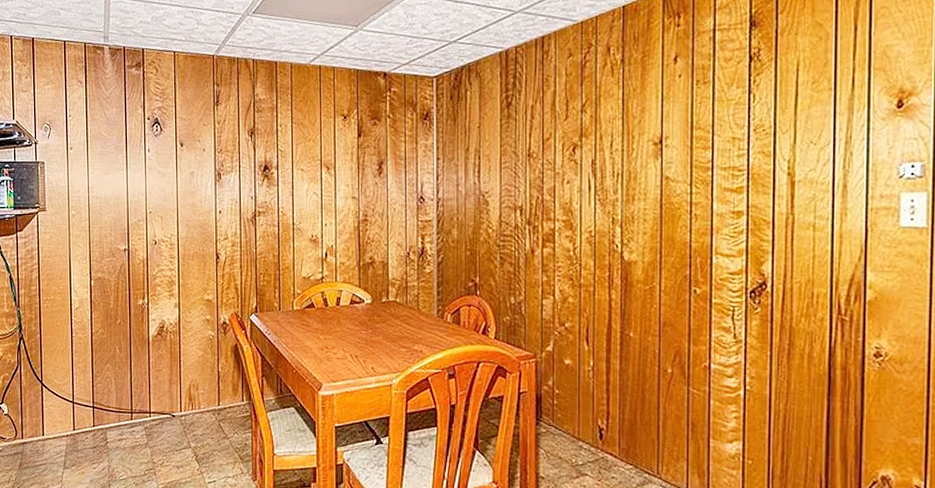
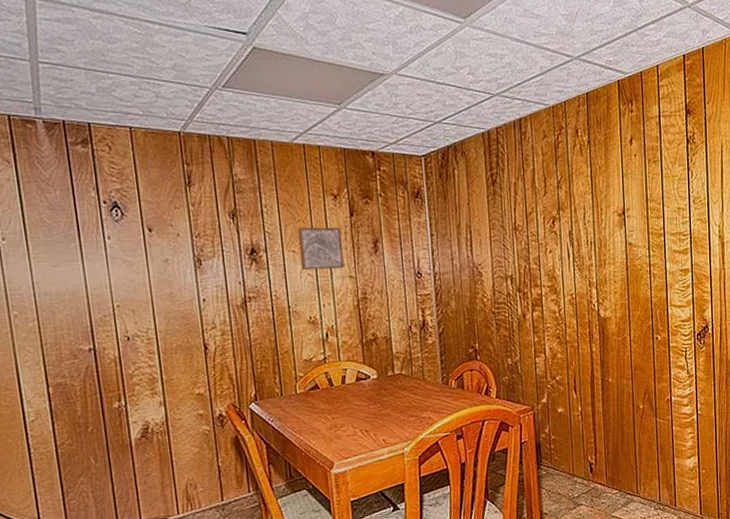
wall art: none [308,146,348,189] -> present [298,227,344,271]

